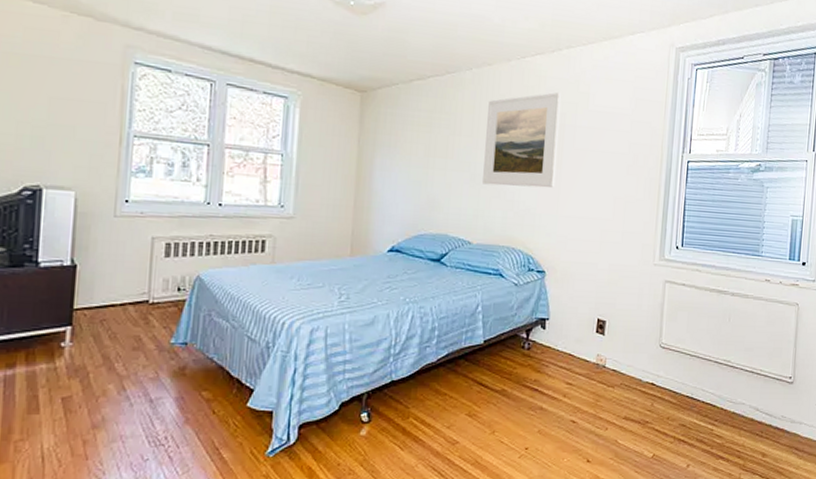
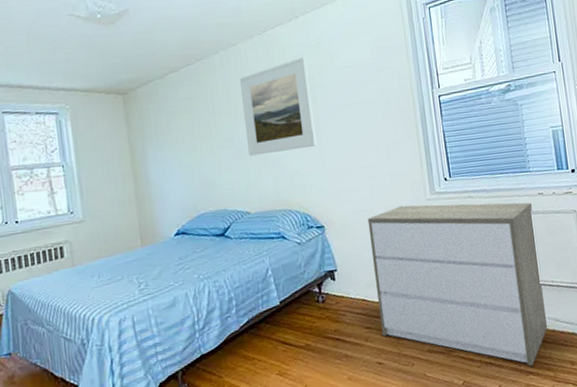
dresser: none [582,266,758,451] -> present [367,202,548,366]

